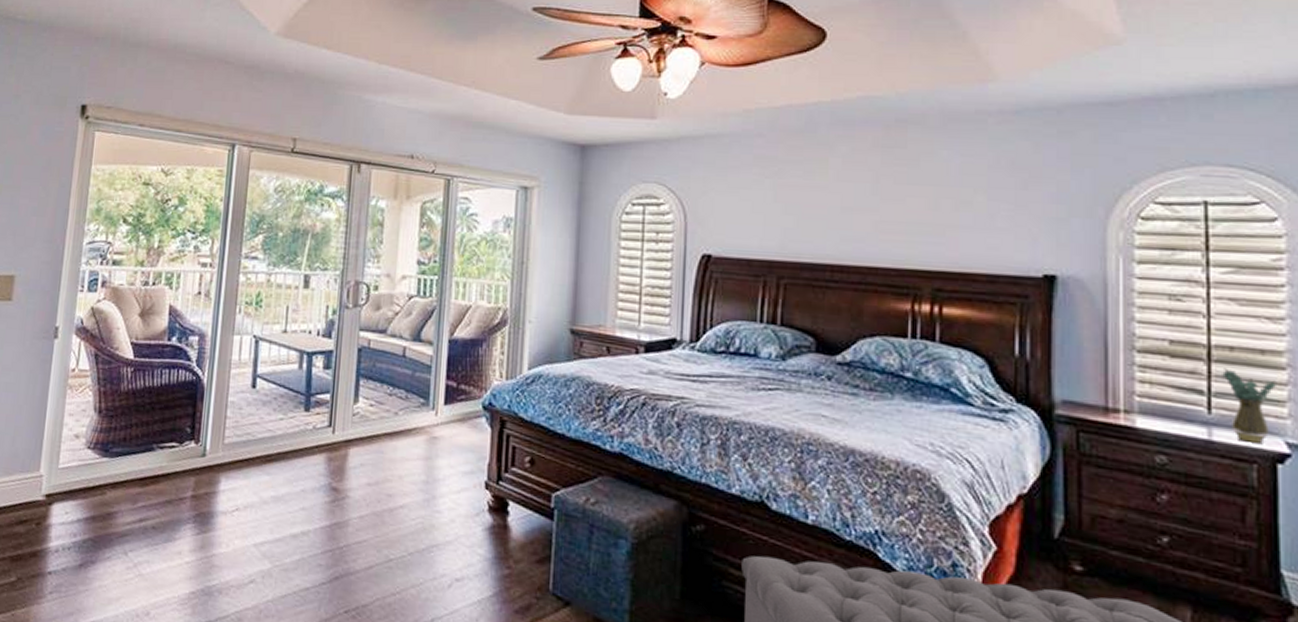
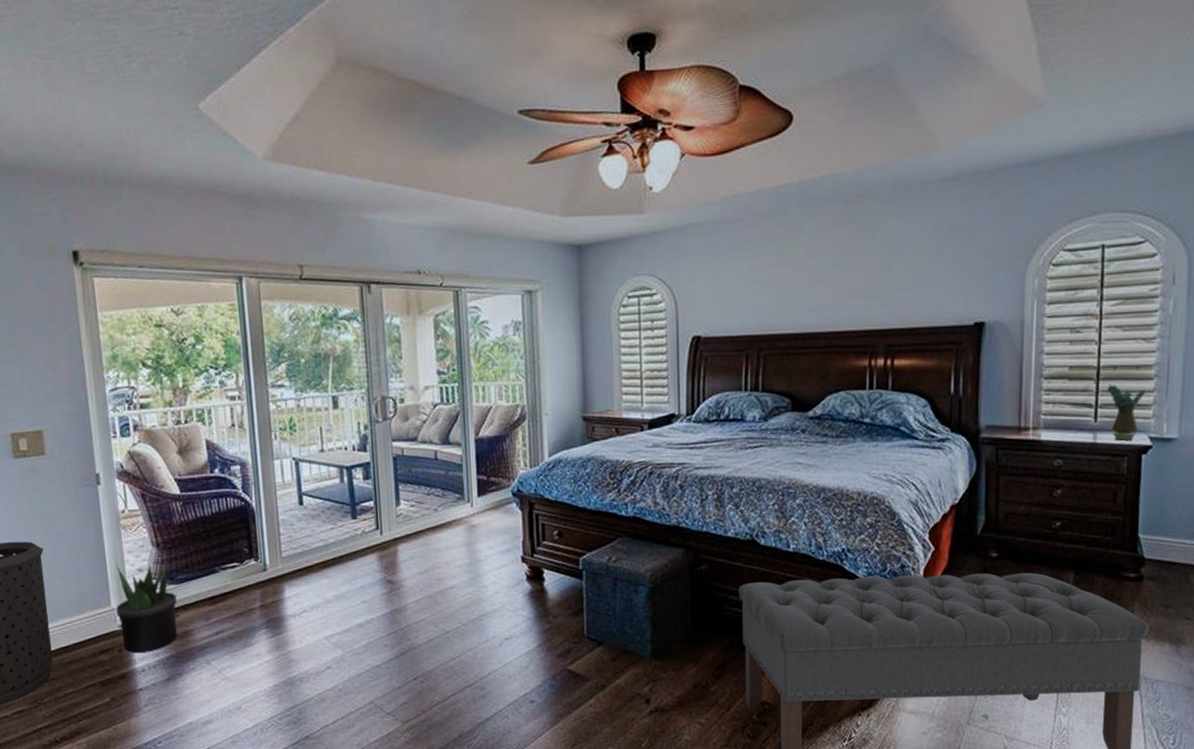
planter: none [43,427,108,531] -> present [116,561,177,653]

